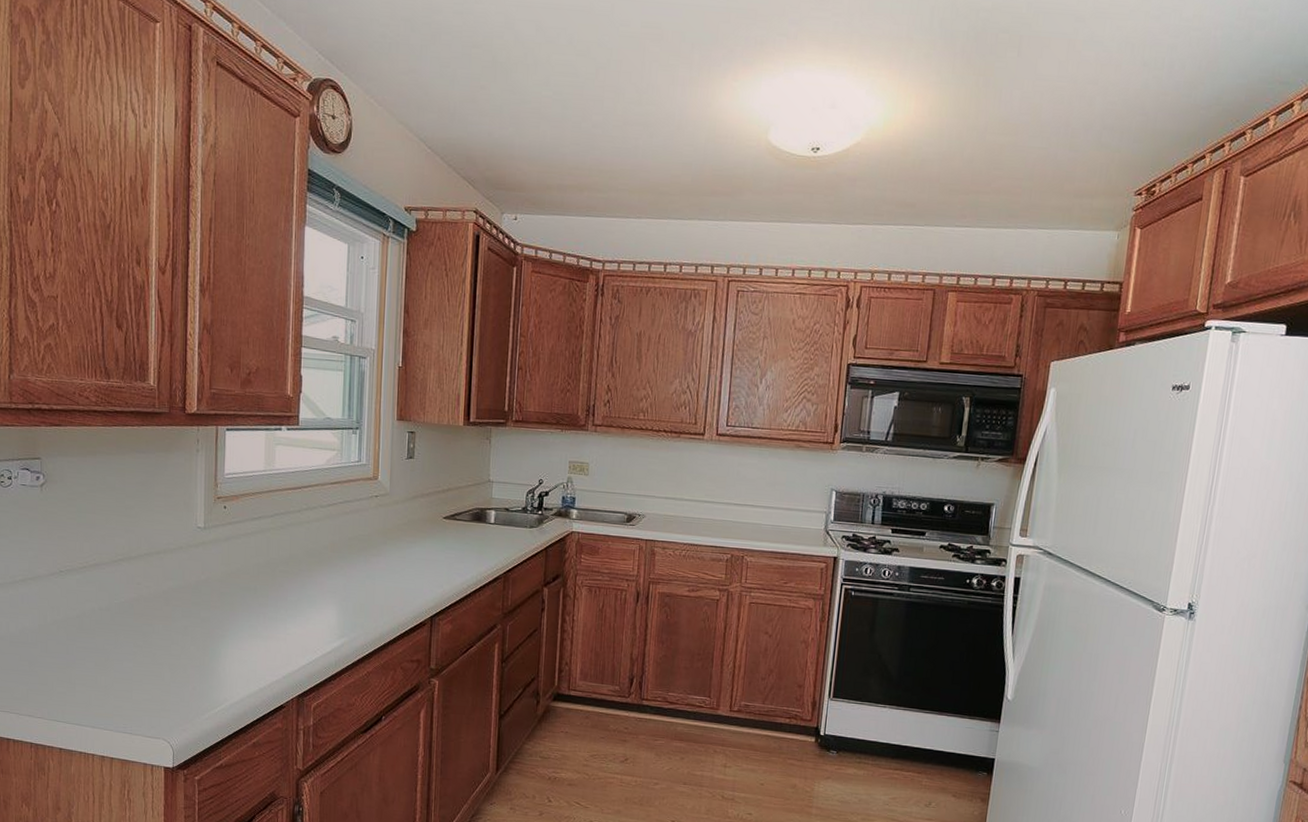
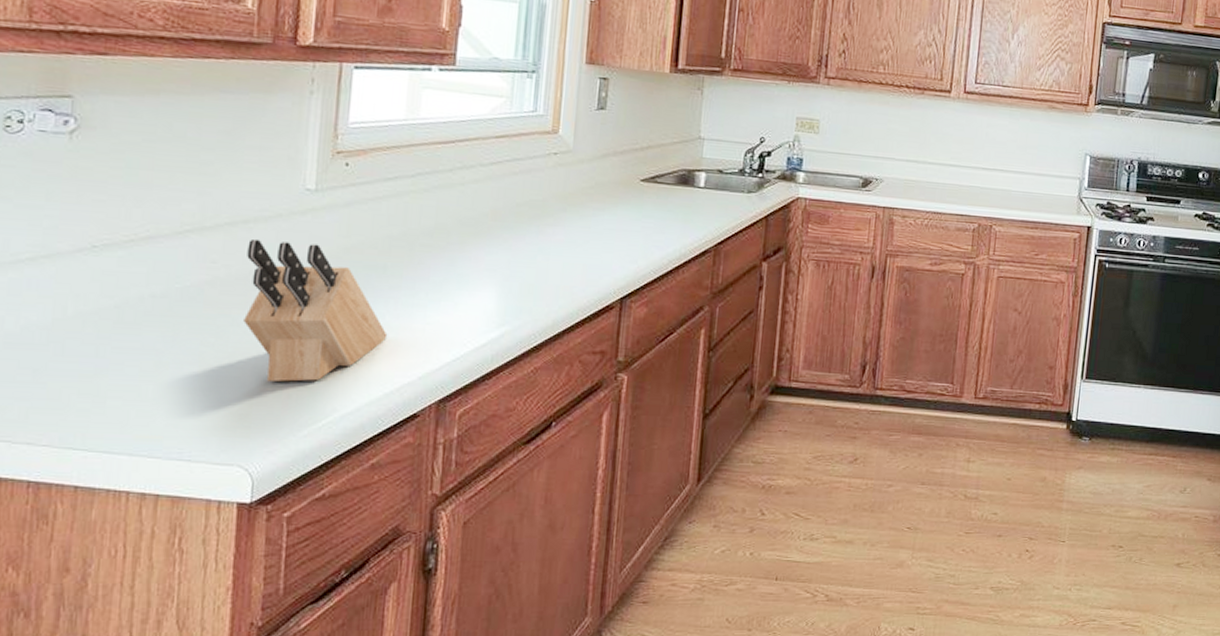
knife block: none [160,566,260,677] -> present [243,238,388,383]

